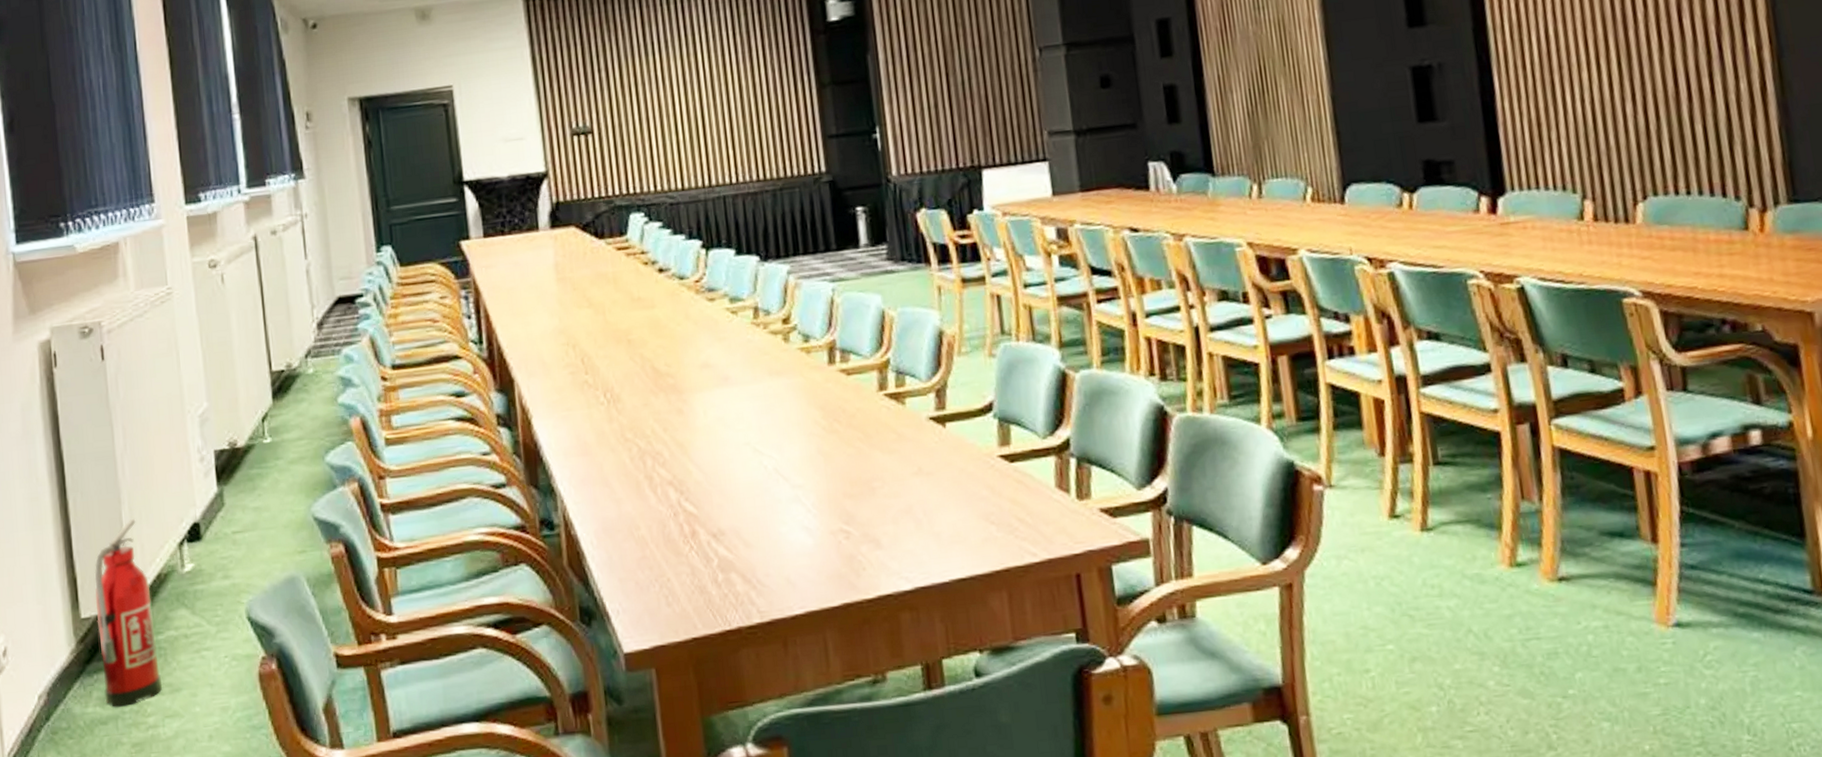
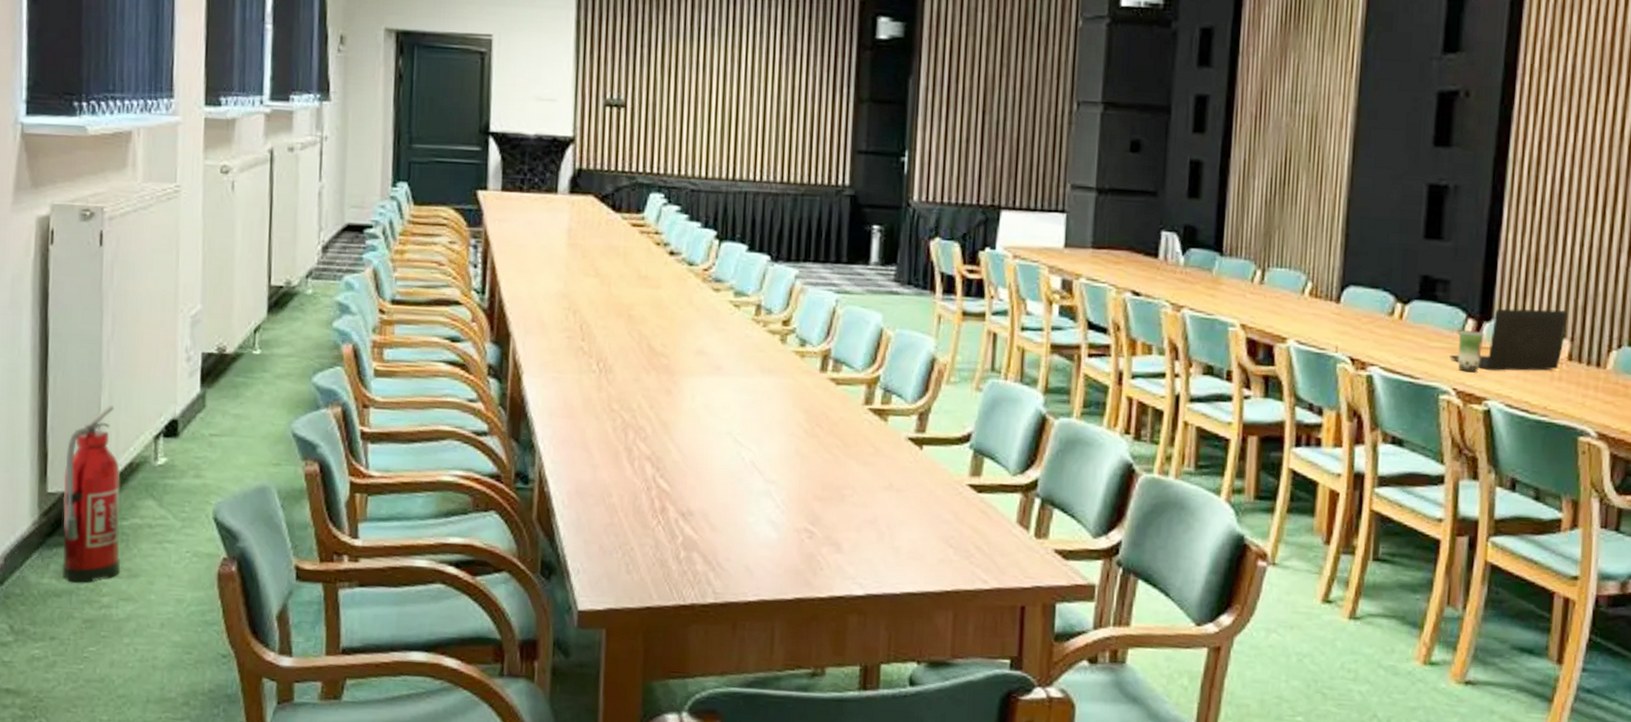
laptop: none [1469,171,1586,246] -> present [1449,308,1568,371]
beverage cup: none [1473,196,1503,252] -> present [1458,322,1488,373]

